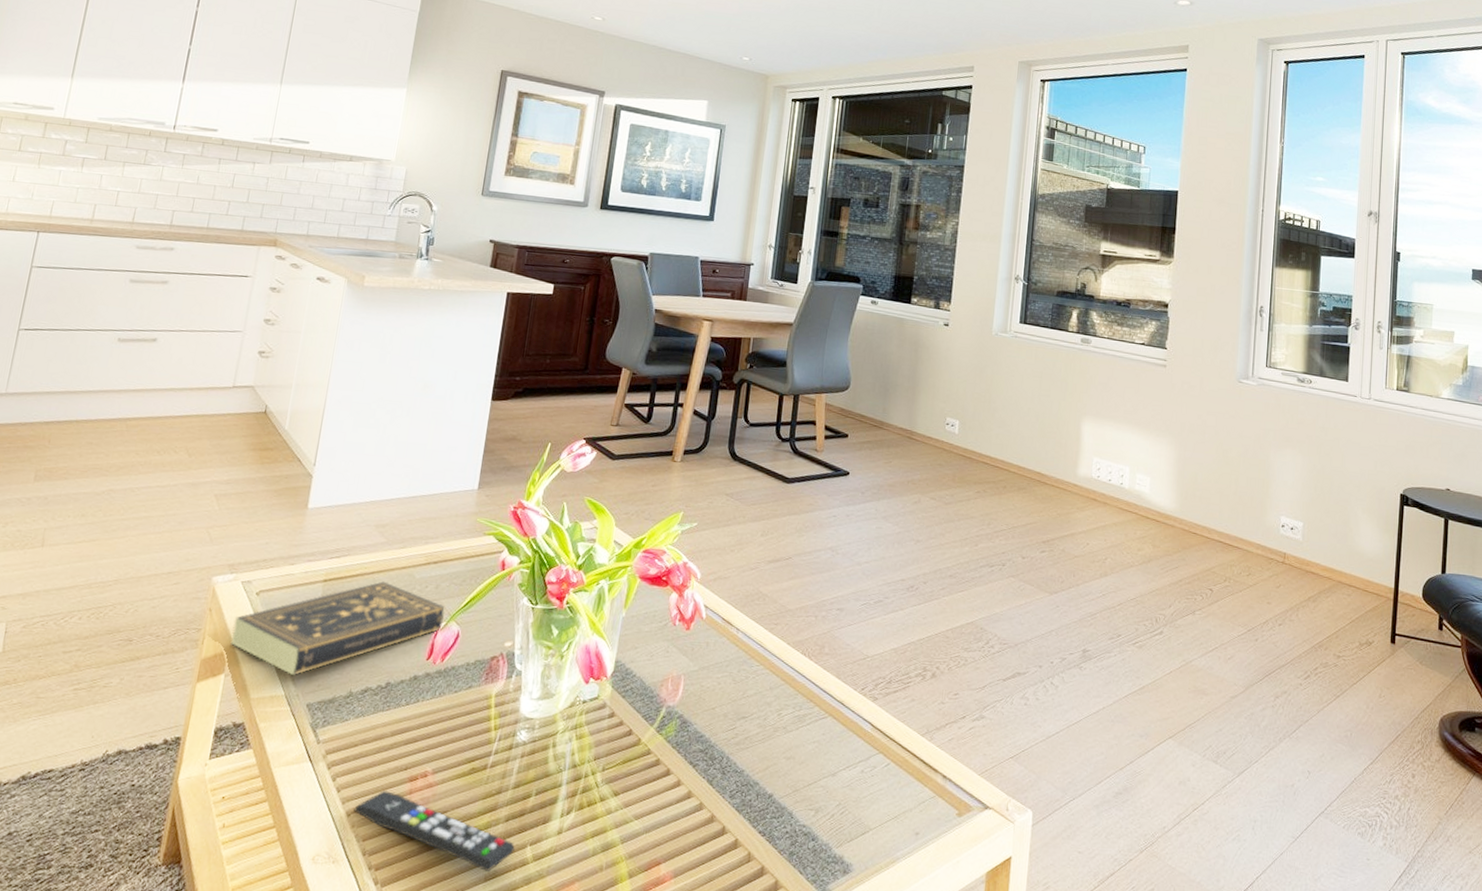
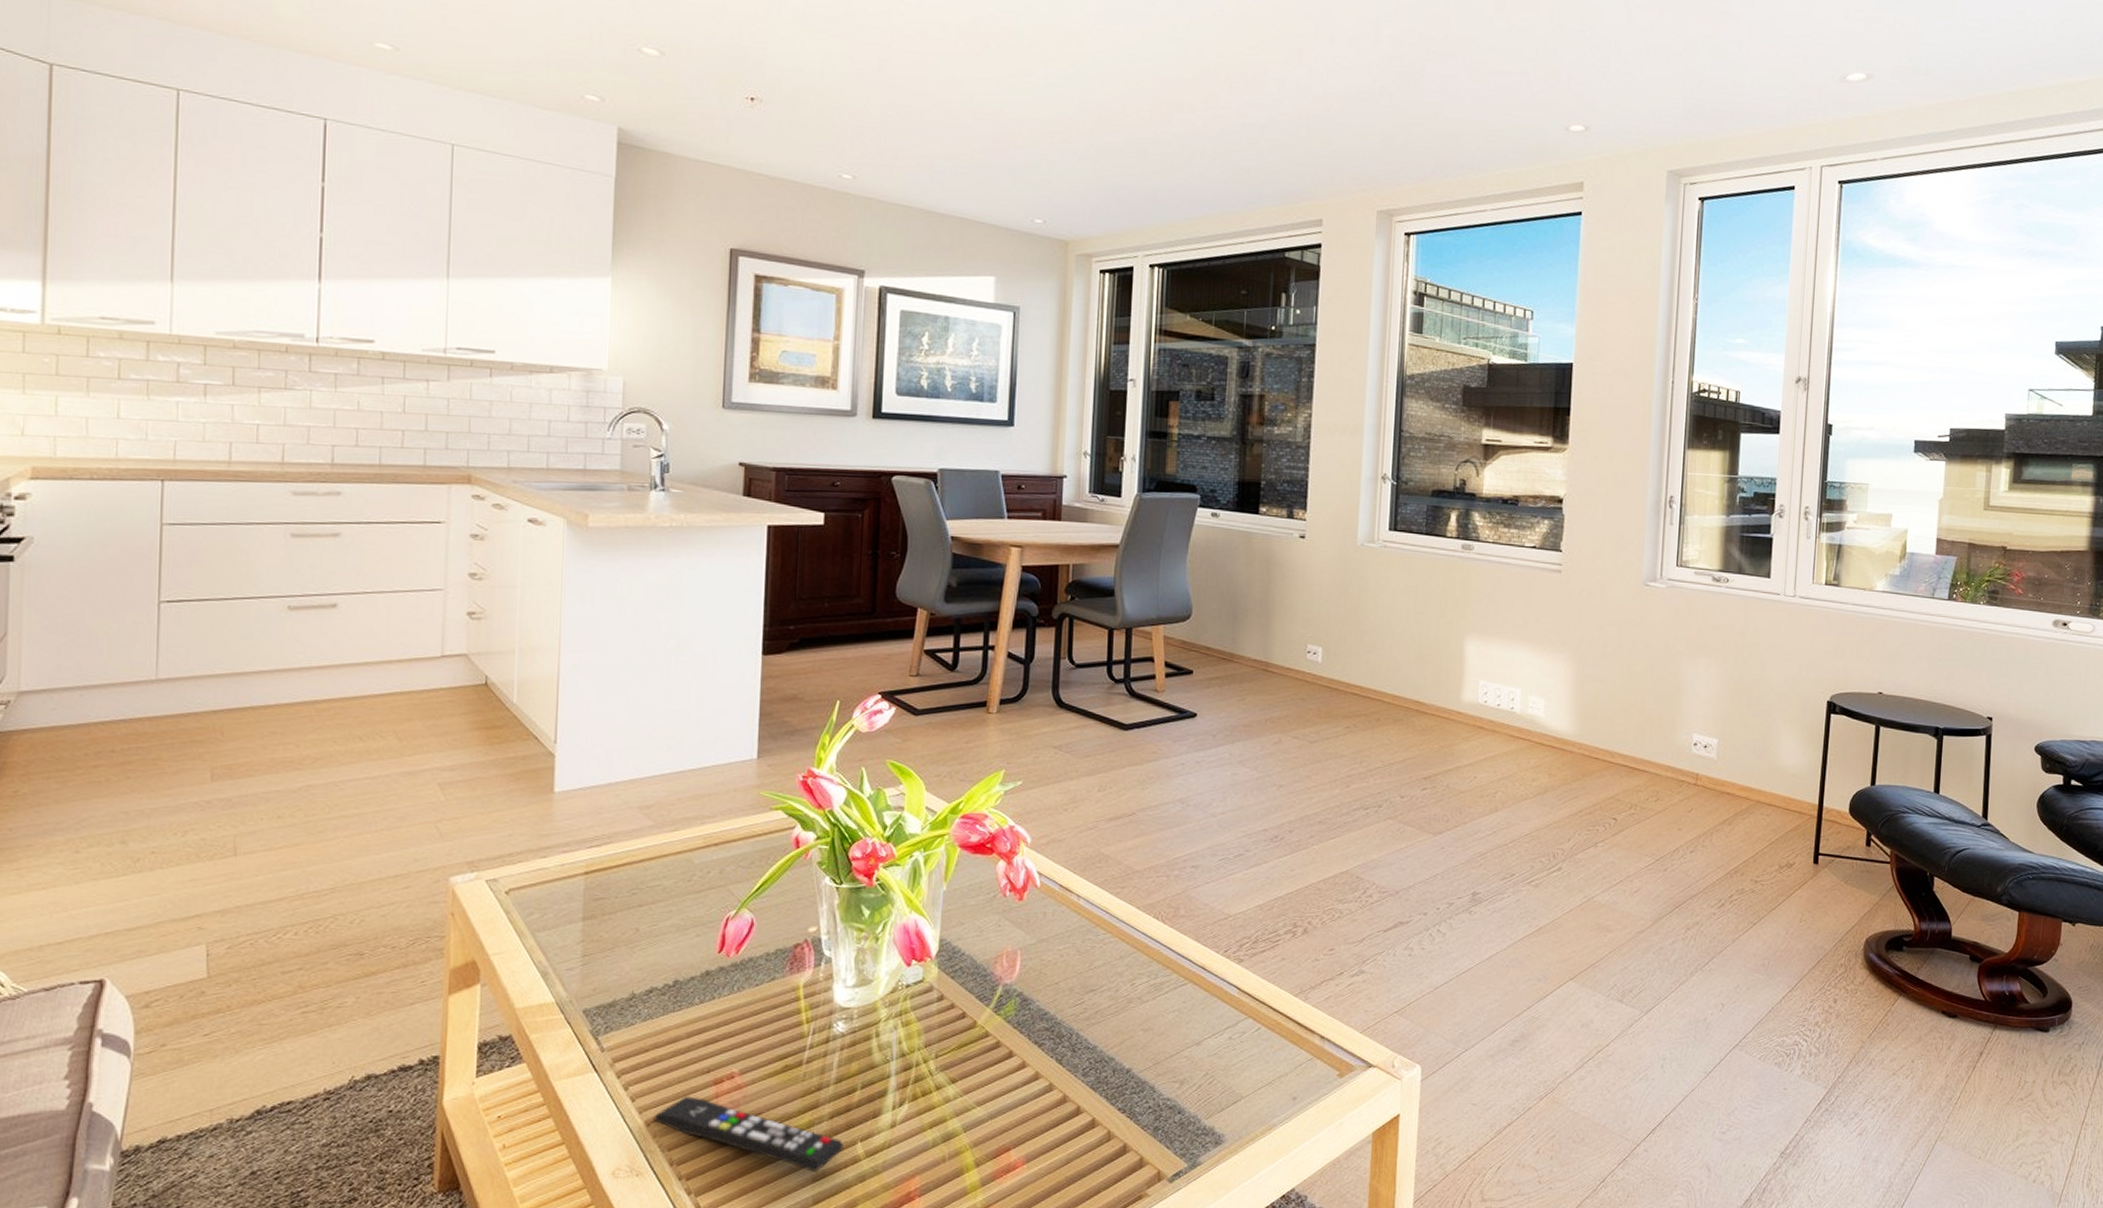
book: present [230,581,445,675] -> none [482,869,733,980]

